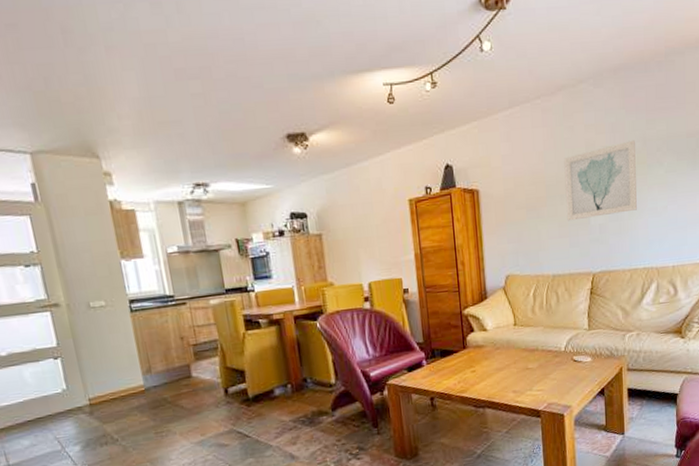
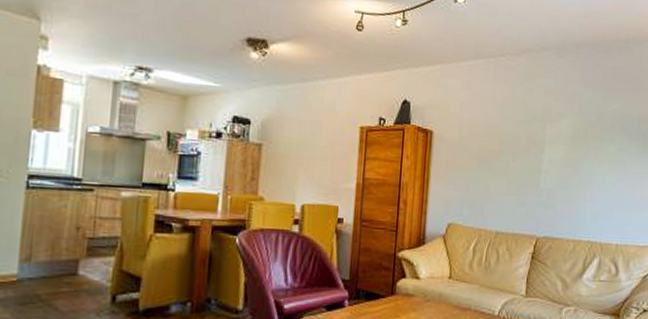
wall art: present [564,140,637,221] -> none [517,113,590,182]

